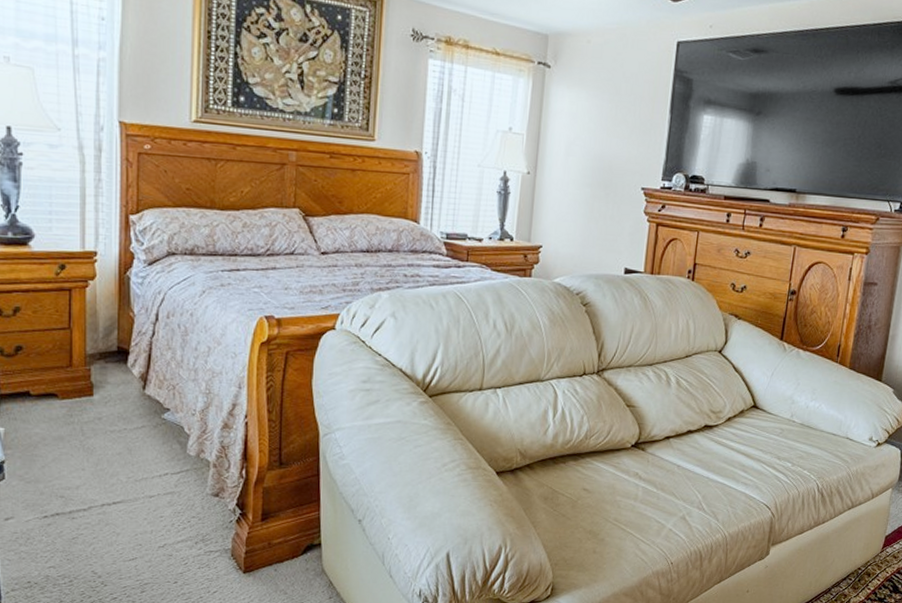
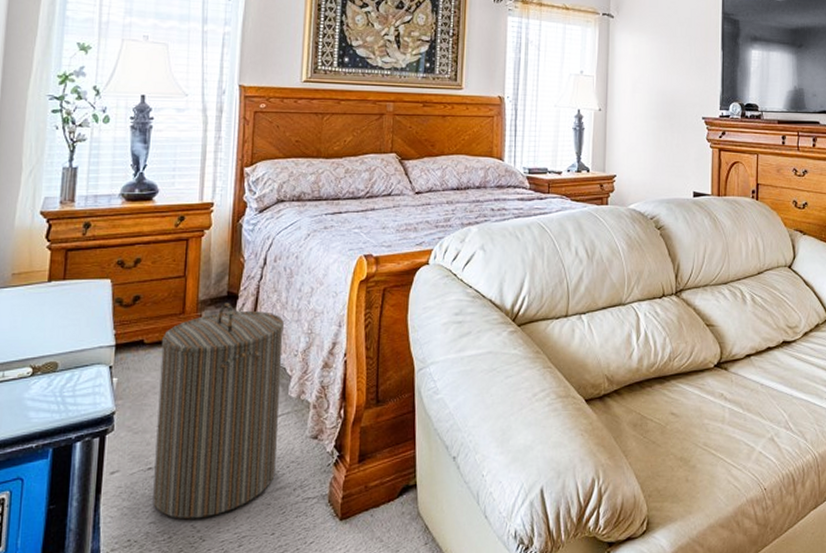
laundry hamper: none [50,357,180,566] -> present [153,302,284,520]

